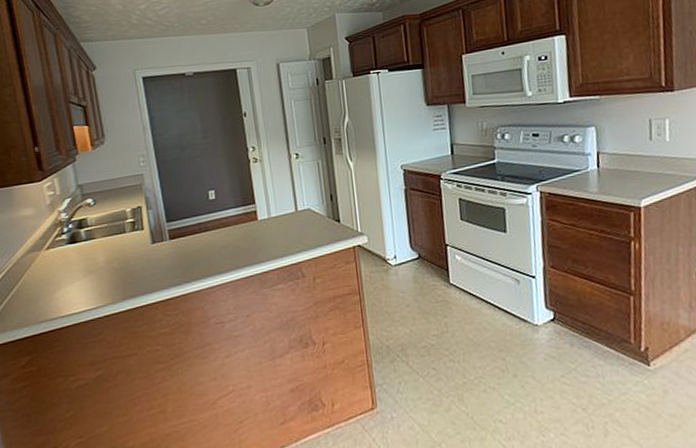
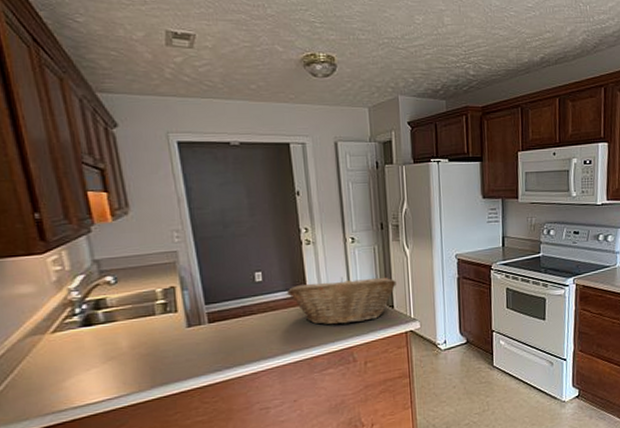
fruit basket: none [238,191,341,240] -> present [287,277,396,325]

